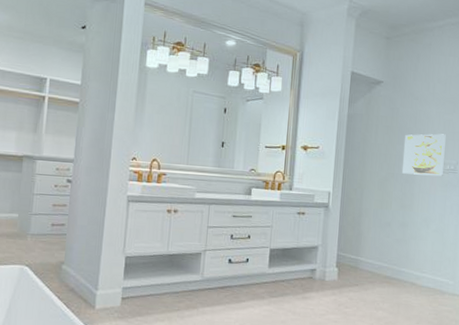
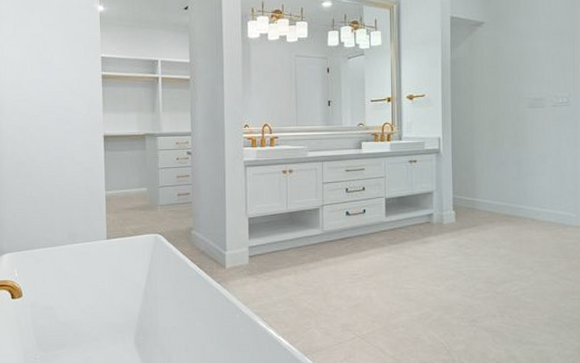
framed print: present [402,133,446,176] -> none [512,67,556,112]

